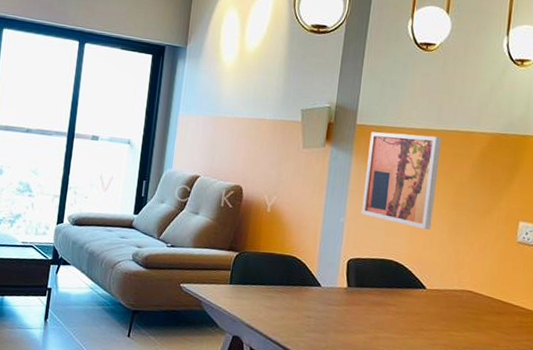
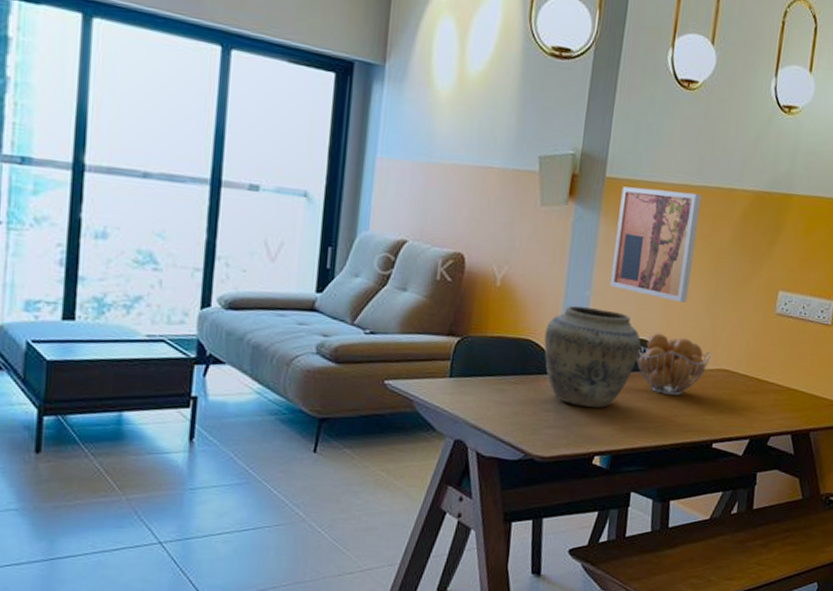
vase: none [305,229,390,318] -> present [544,305,641,408]
fruit basket: none [386,255,455,312] -> present [636,333,712,395]

